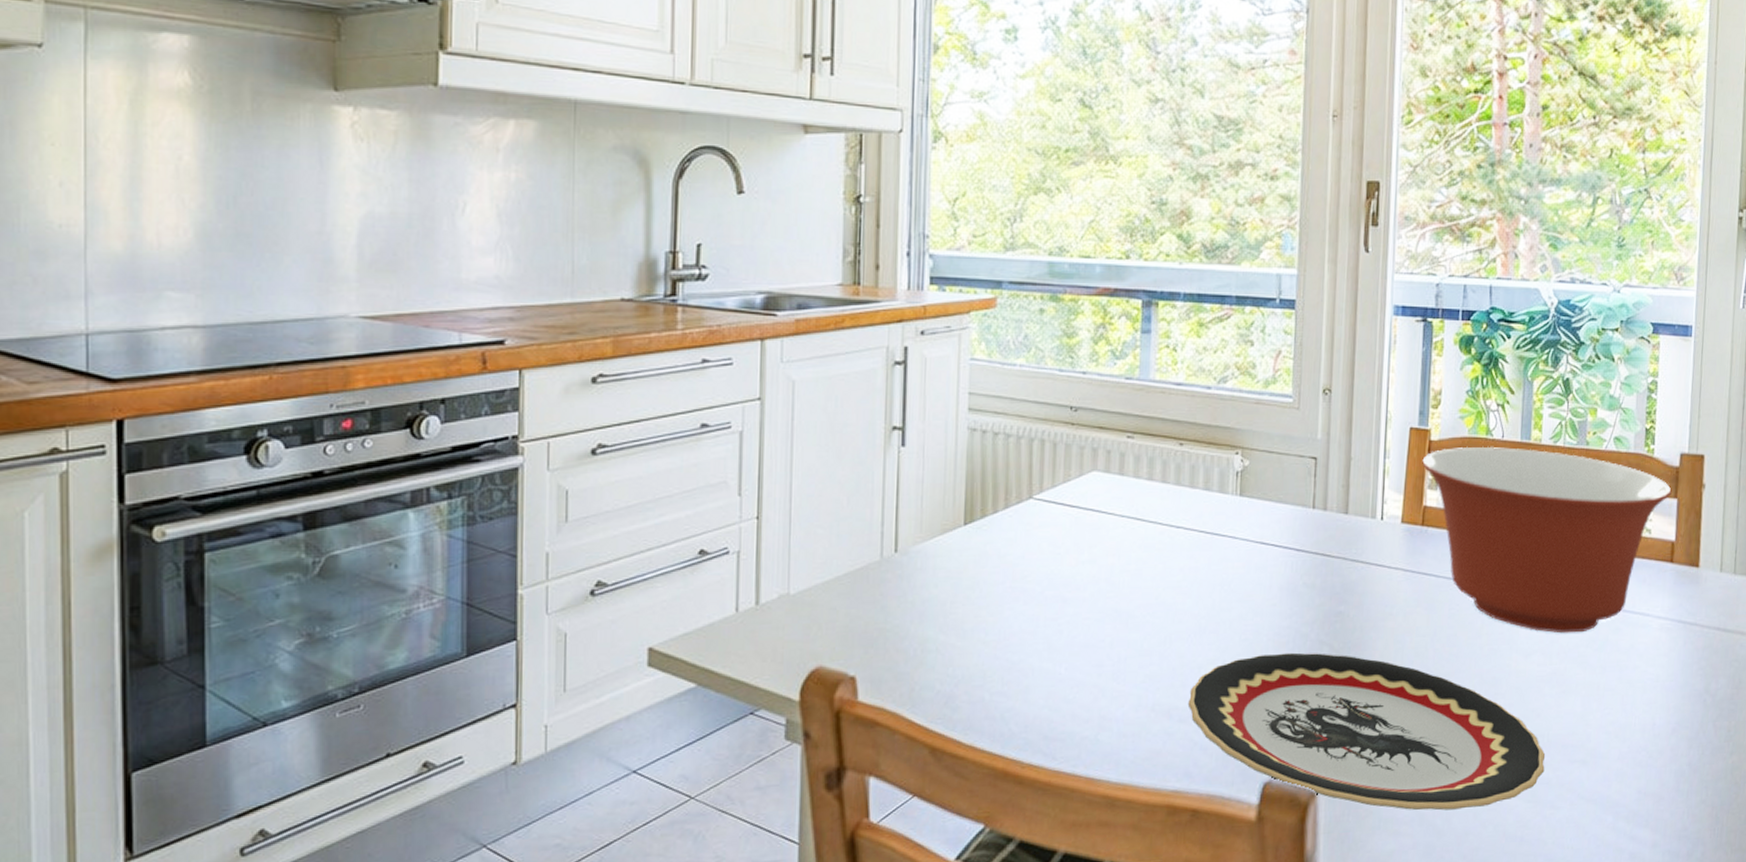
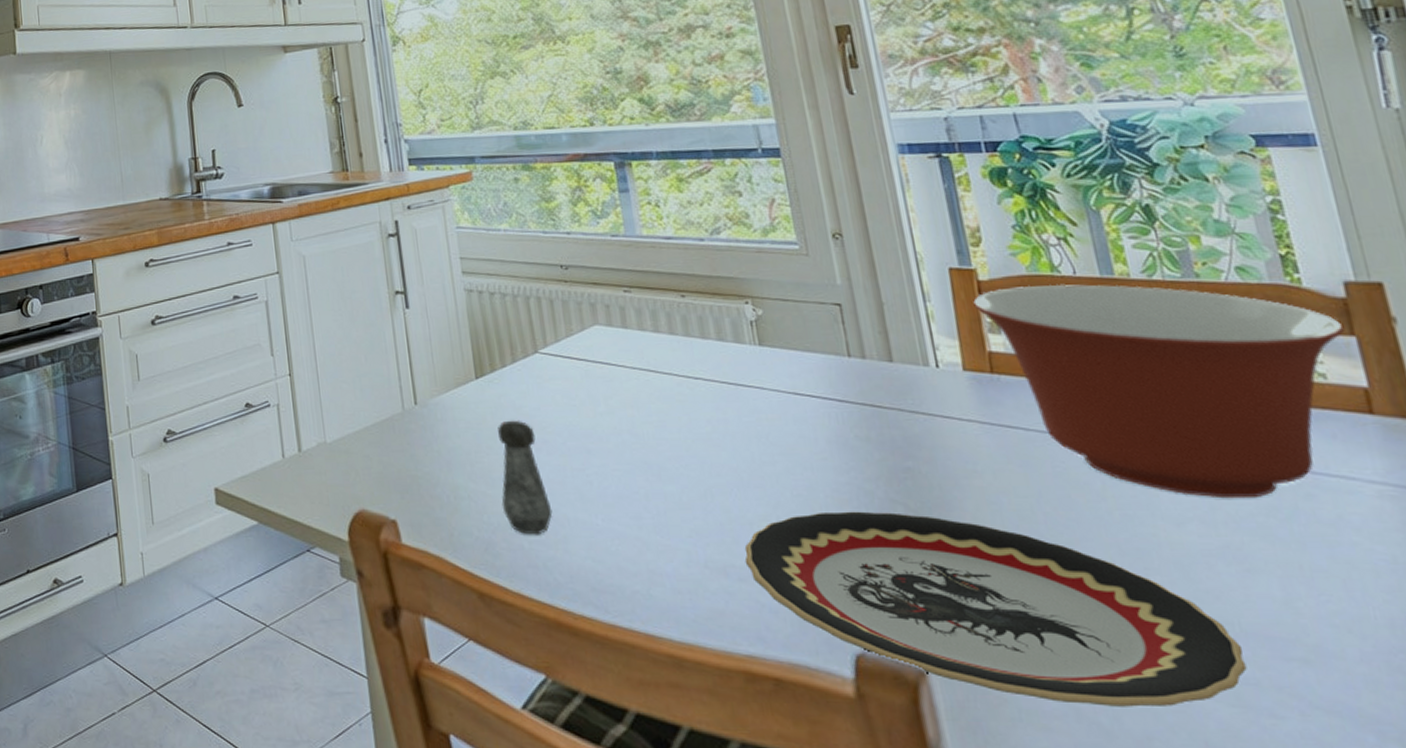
salt shaker: none [969,570,1019,687] -> present [498,421,553,535]

